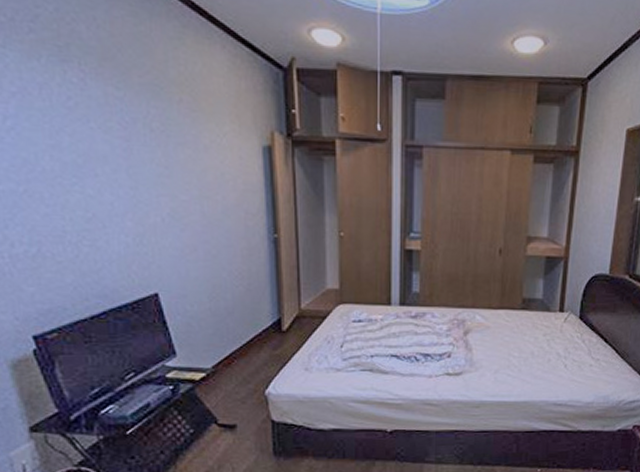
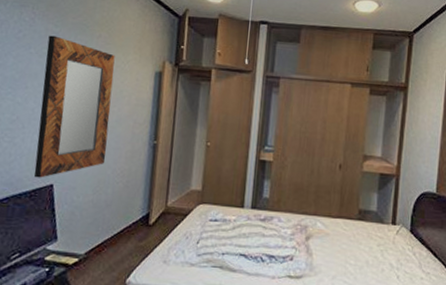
home mirror: none [110,102,218,287] -> present [34,35,115,178]

